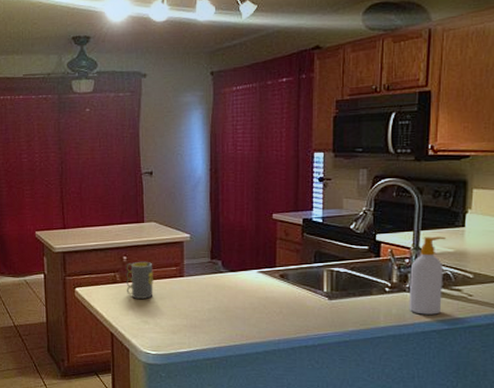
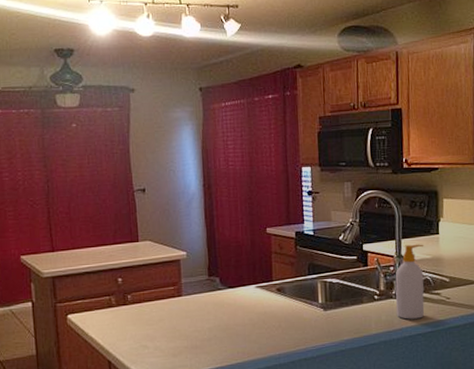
mug: present [126,261,153,299] -> none [121,282,152,322]

